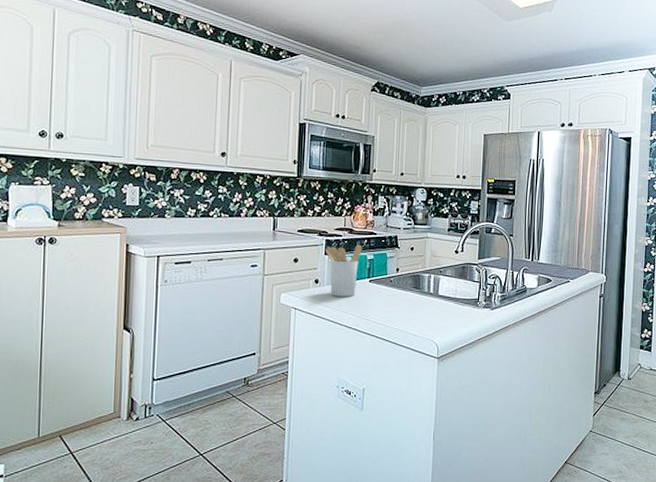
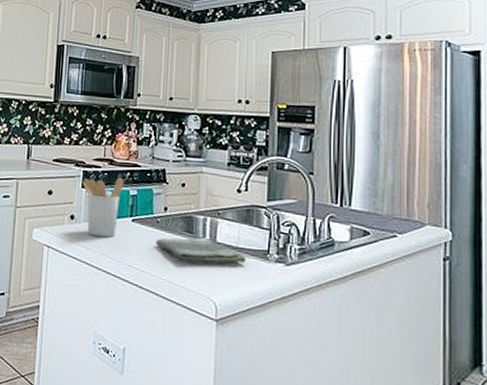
dish towel: none [389,291,462,312] -> present [155,237,246,263]

